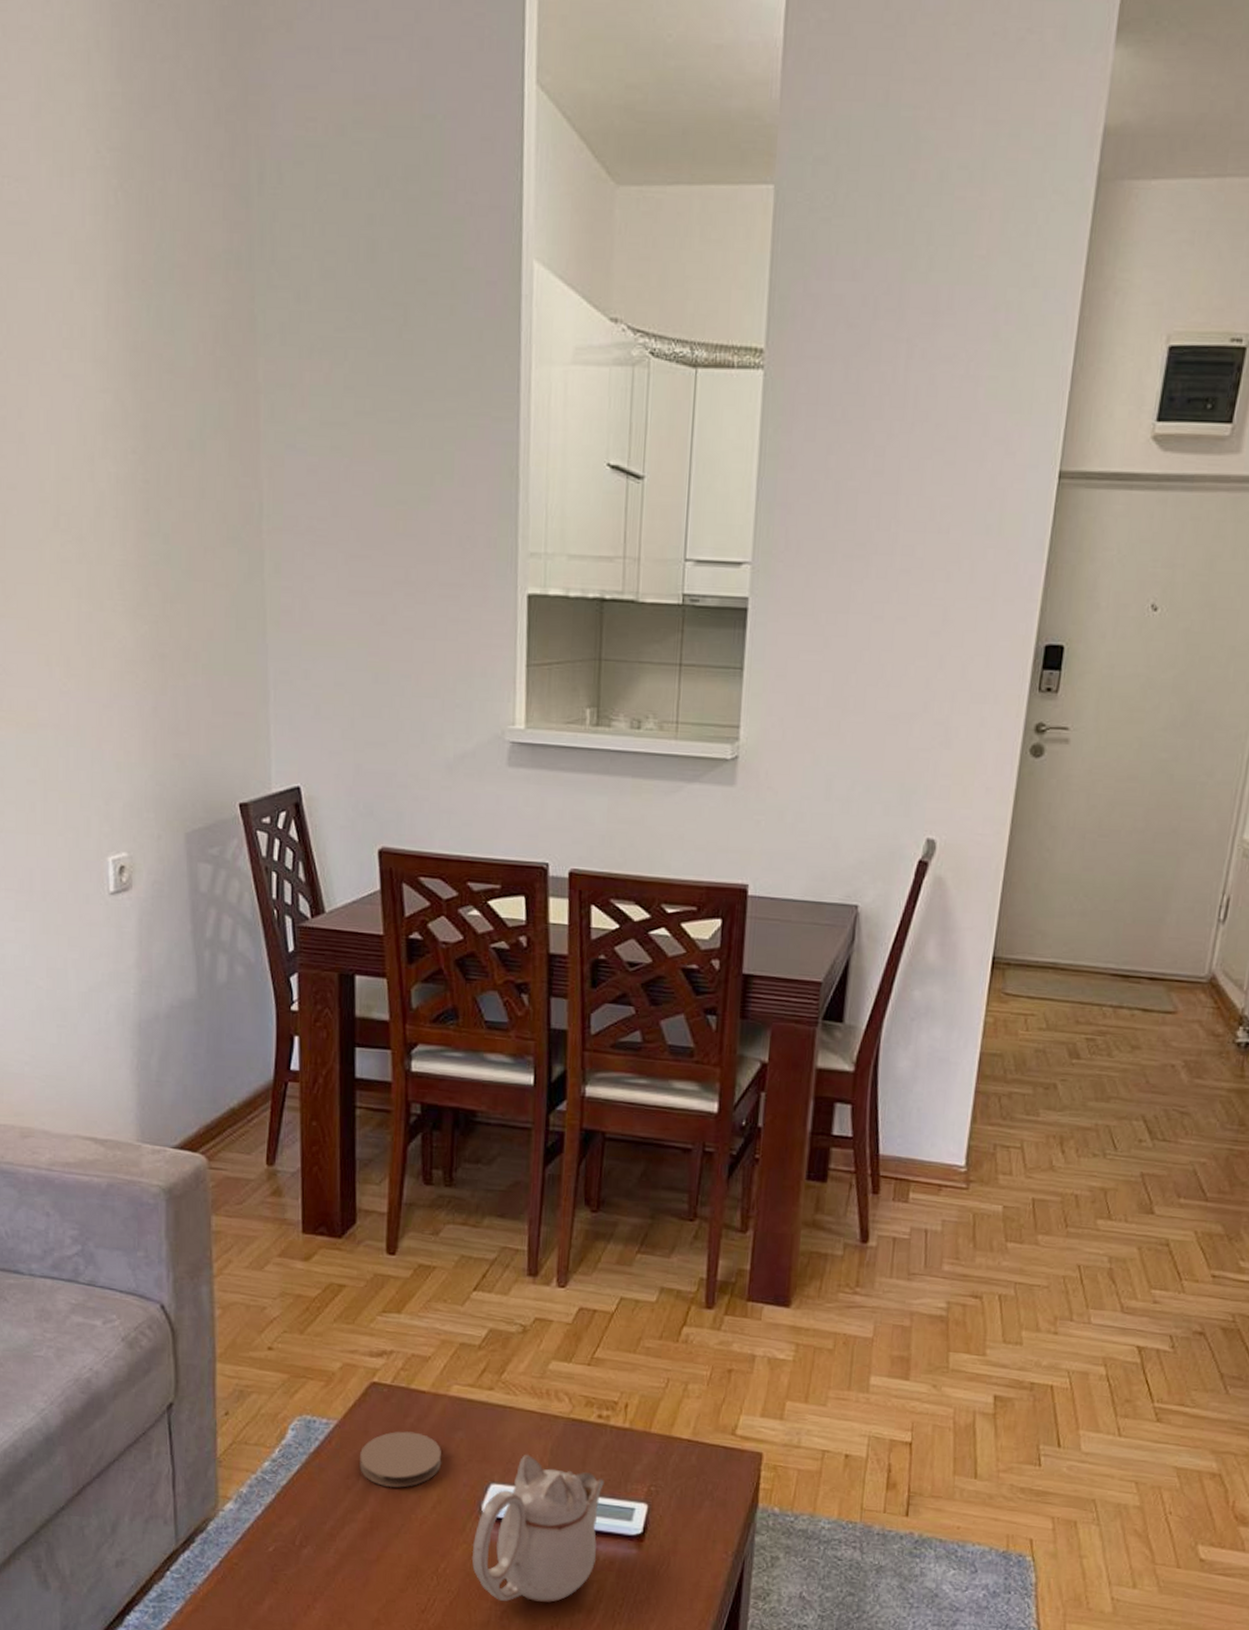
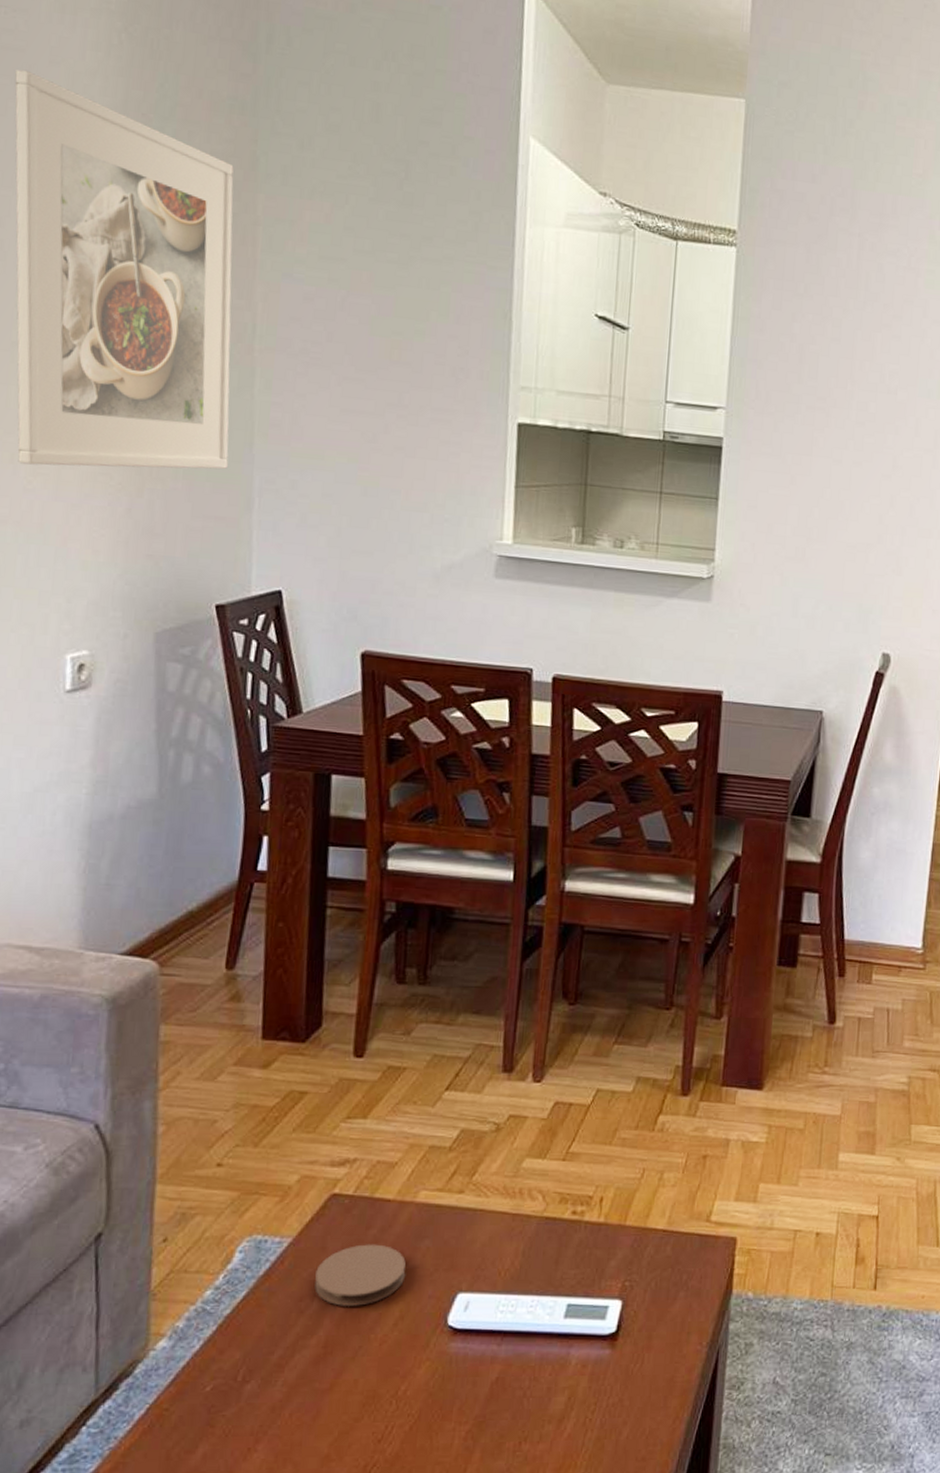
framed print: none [22,244,244,667] -> present [14,70,234,470]
teapot: present [471,1455,604,1603] -> none [435,1259,578,1421]

